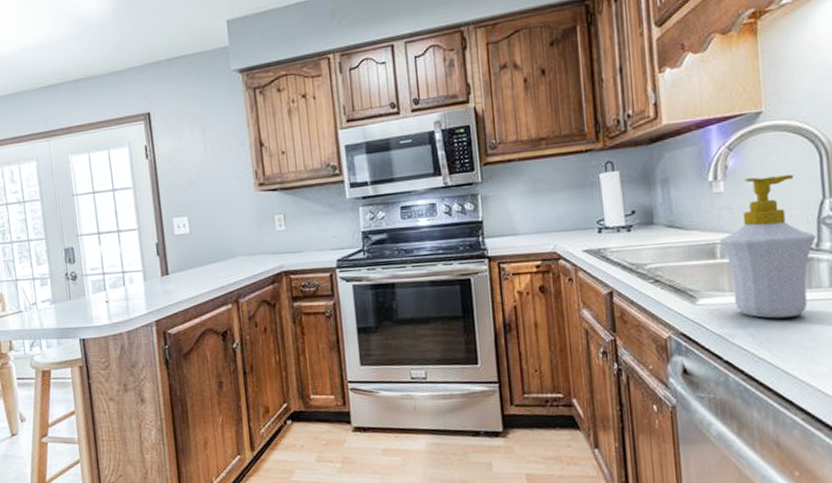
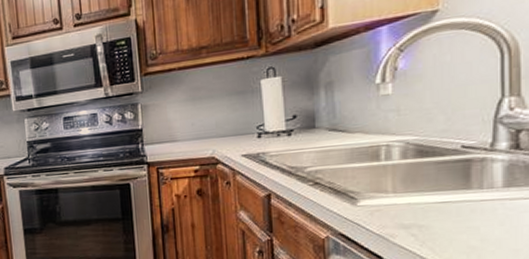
soap bottle: present [720,174,816,319] -> none [385,73,491,219]

